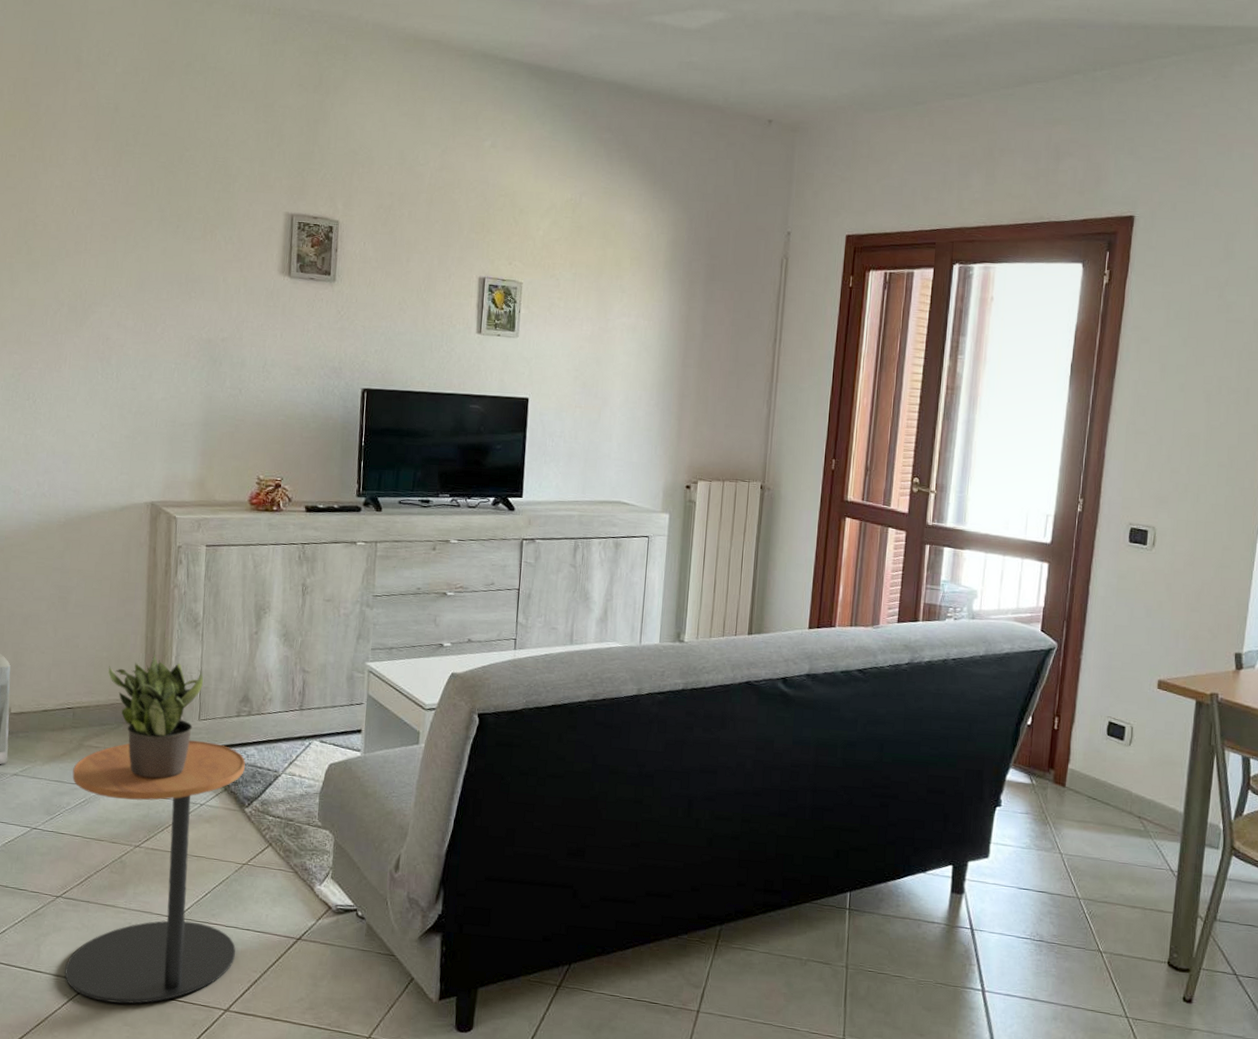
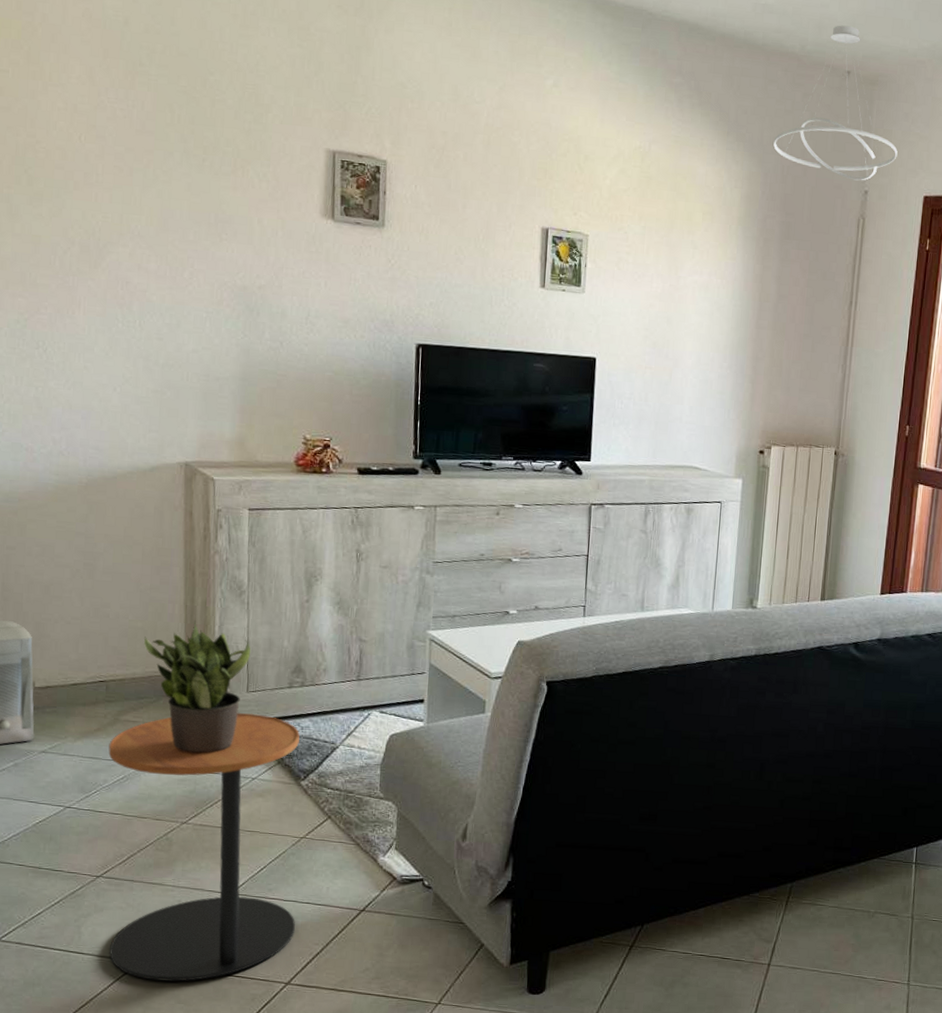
ceiling light fixture: none [697,77,820,223] -> present [772,25,898,181]

